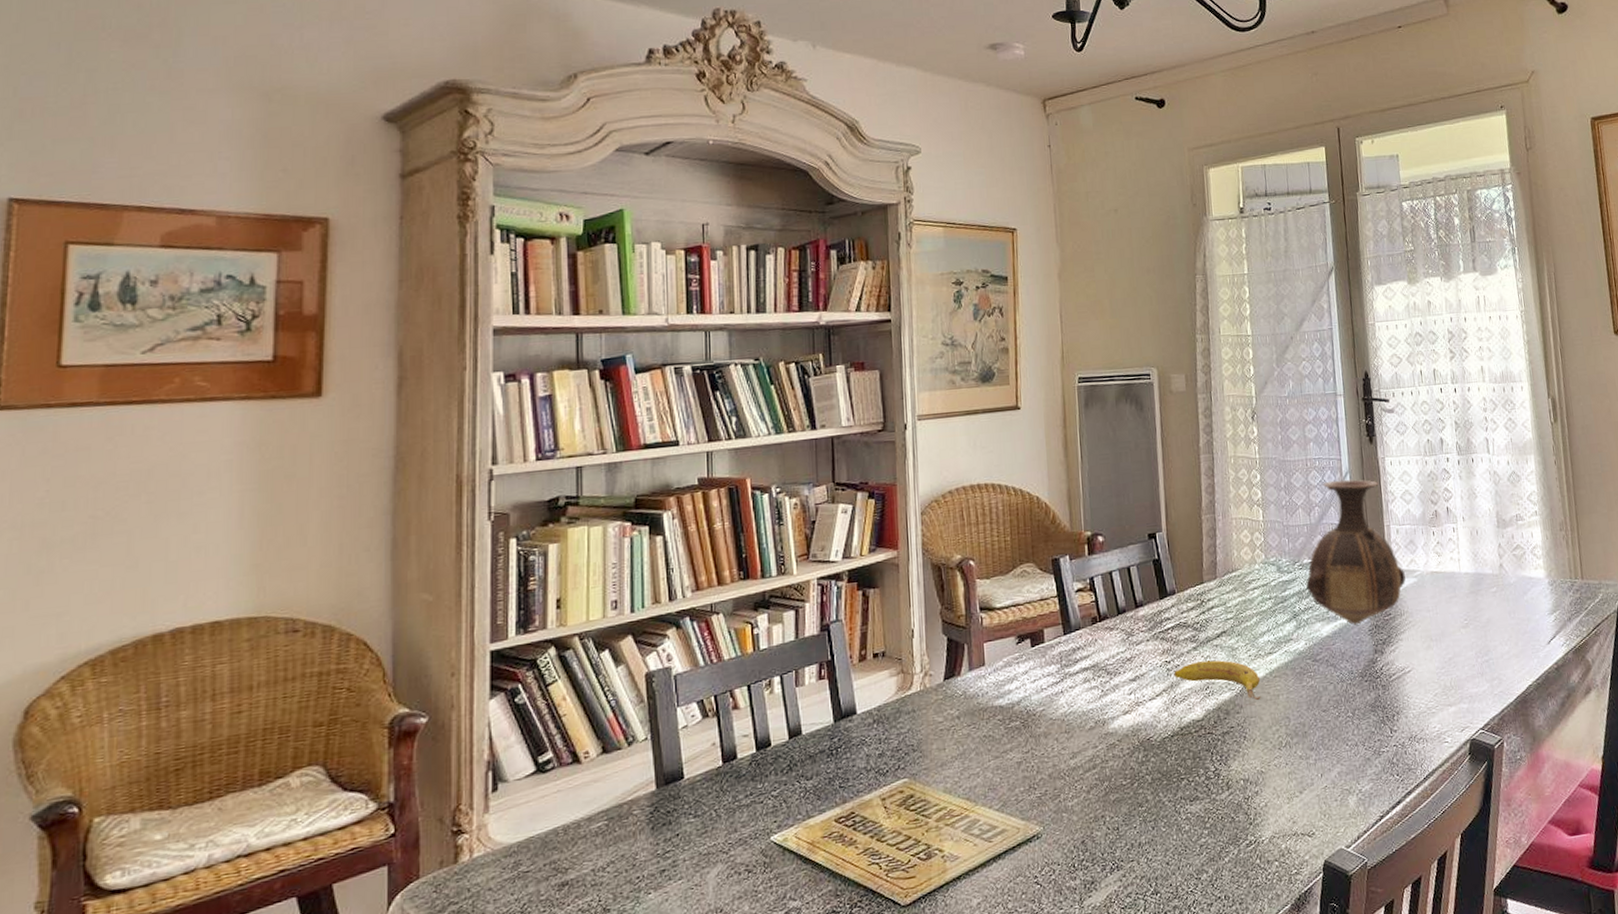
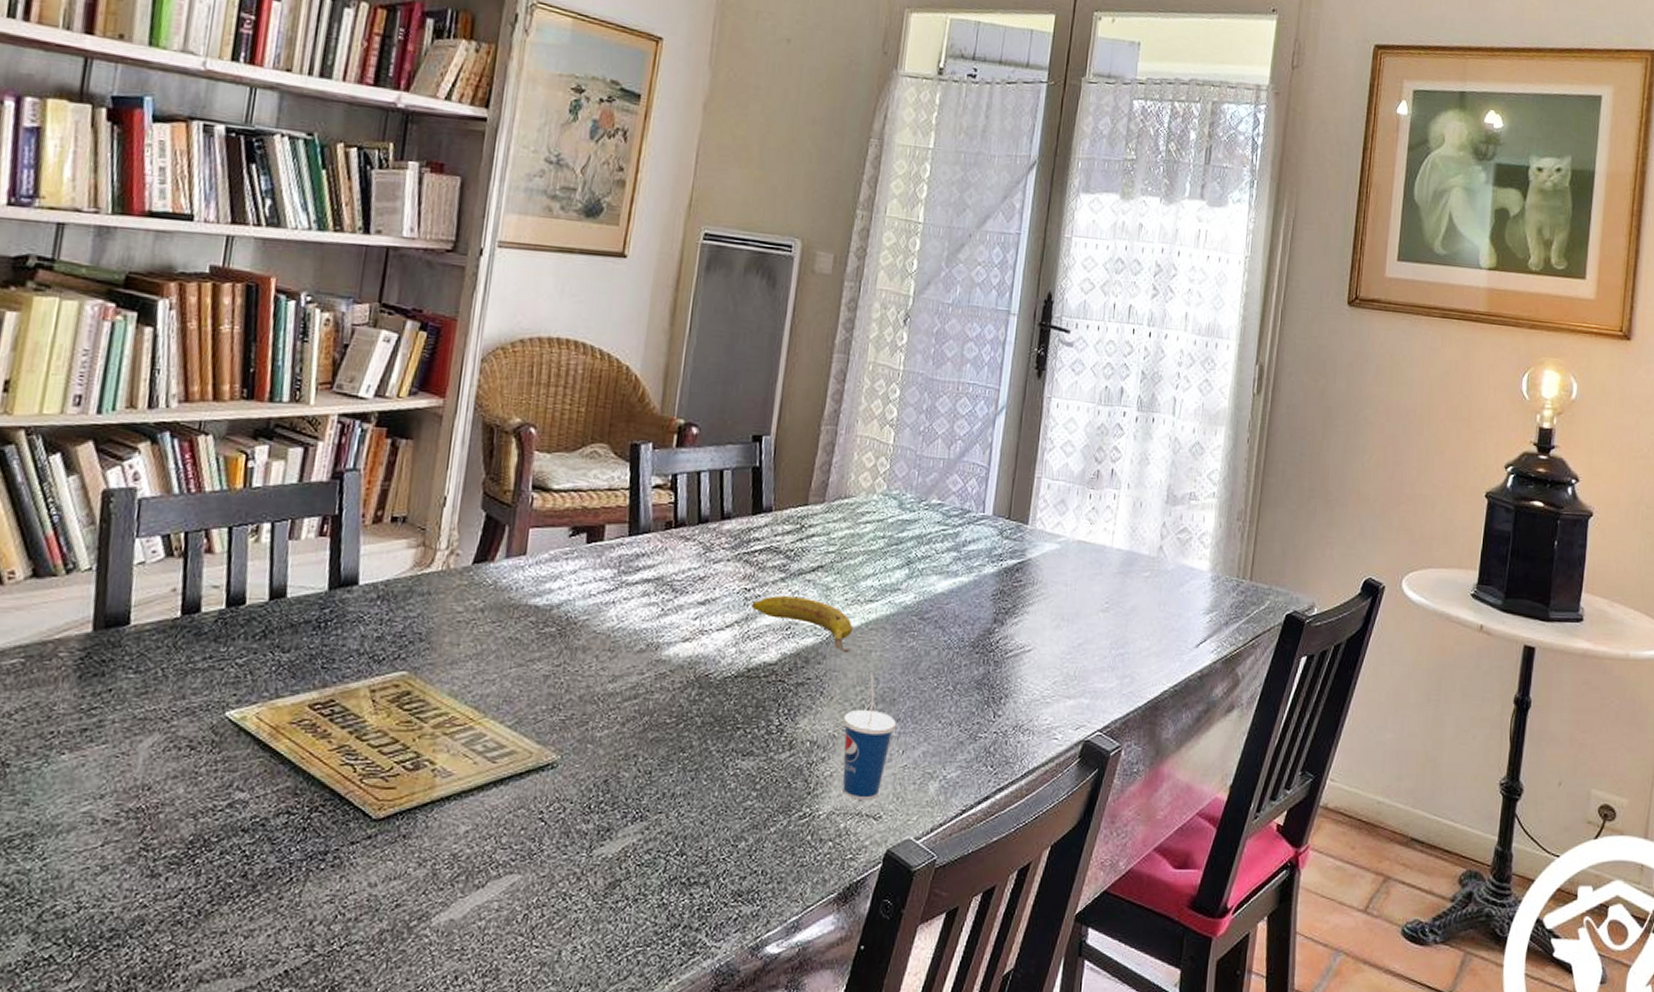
cup: none [1266,714,1311,822] -> present [842,674,896,800]
vase: present [1306,479,1406,625] -> none [929,413,1048,586]

